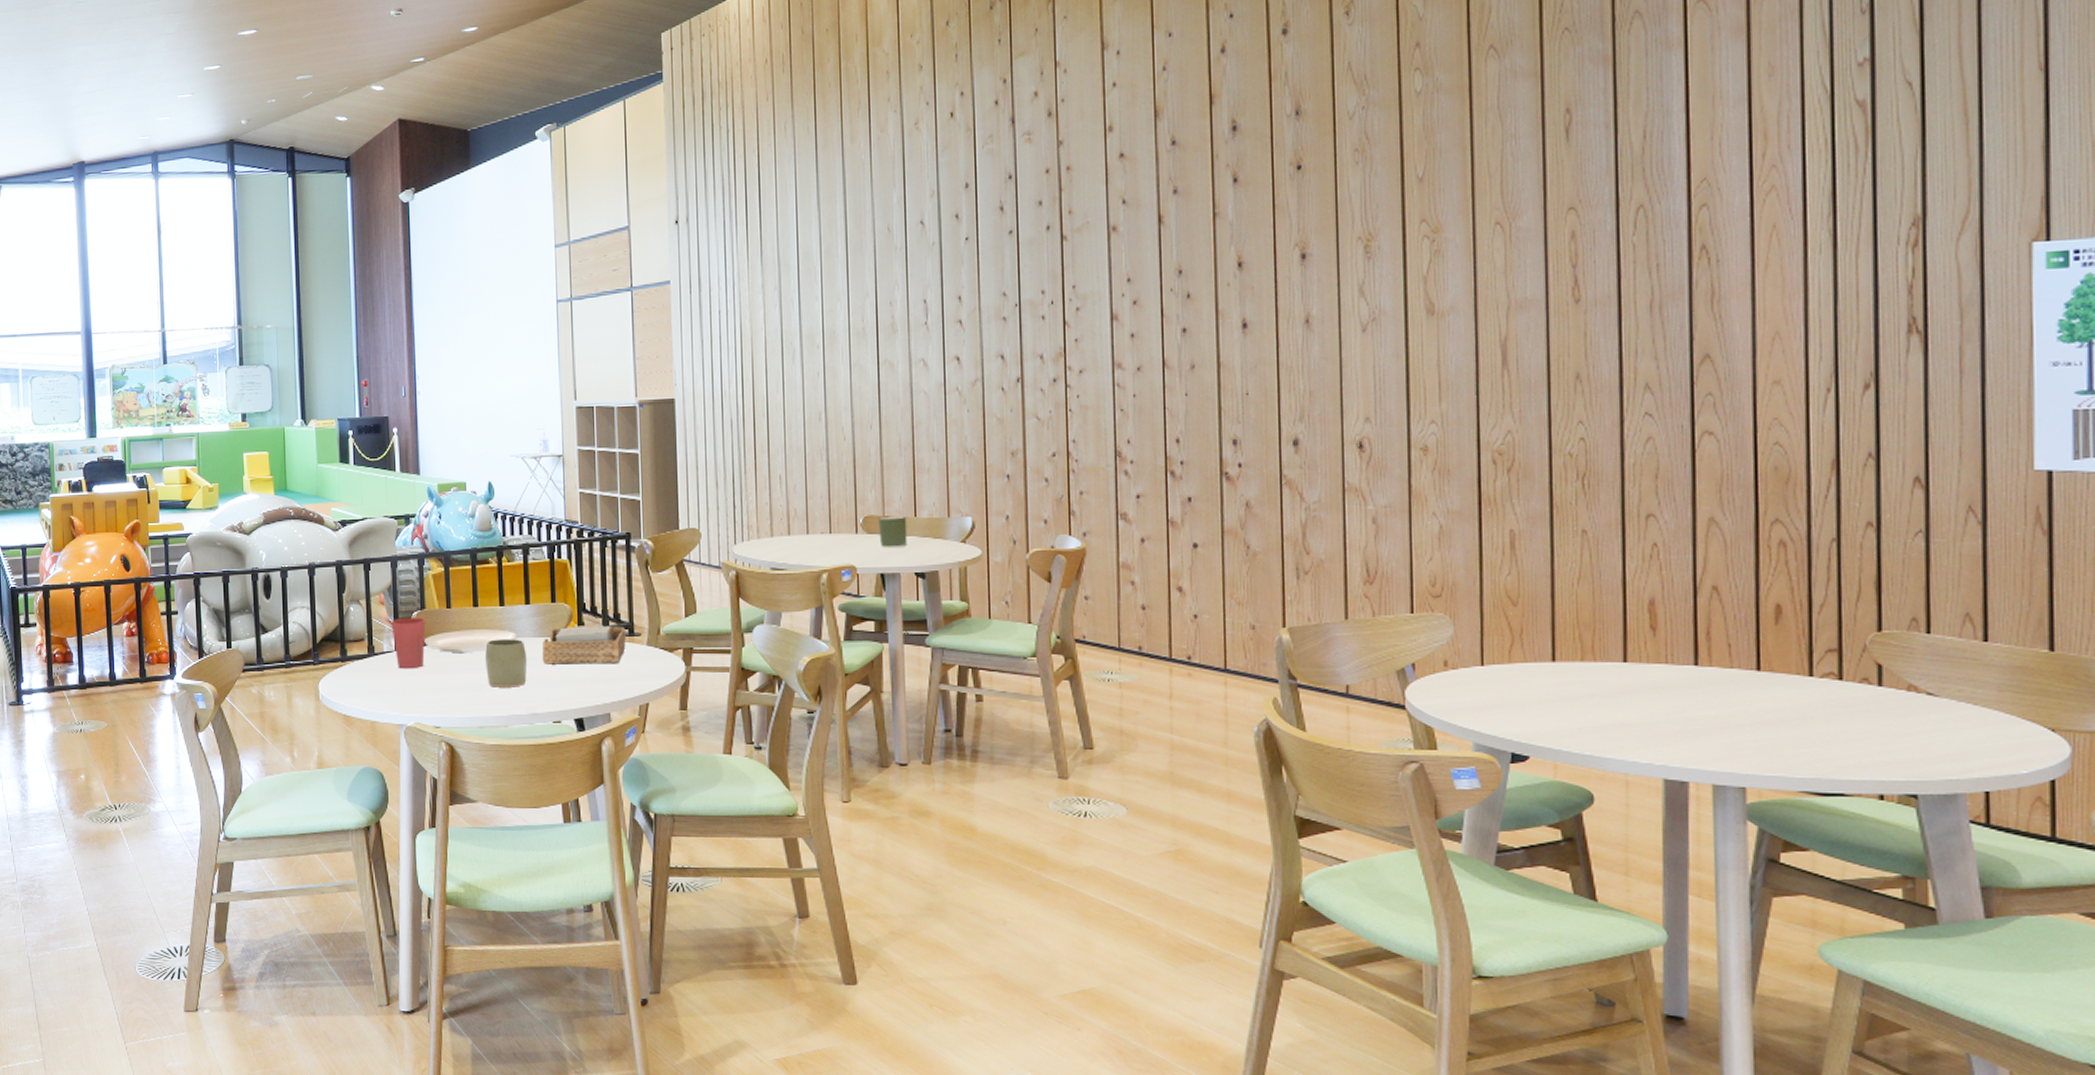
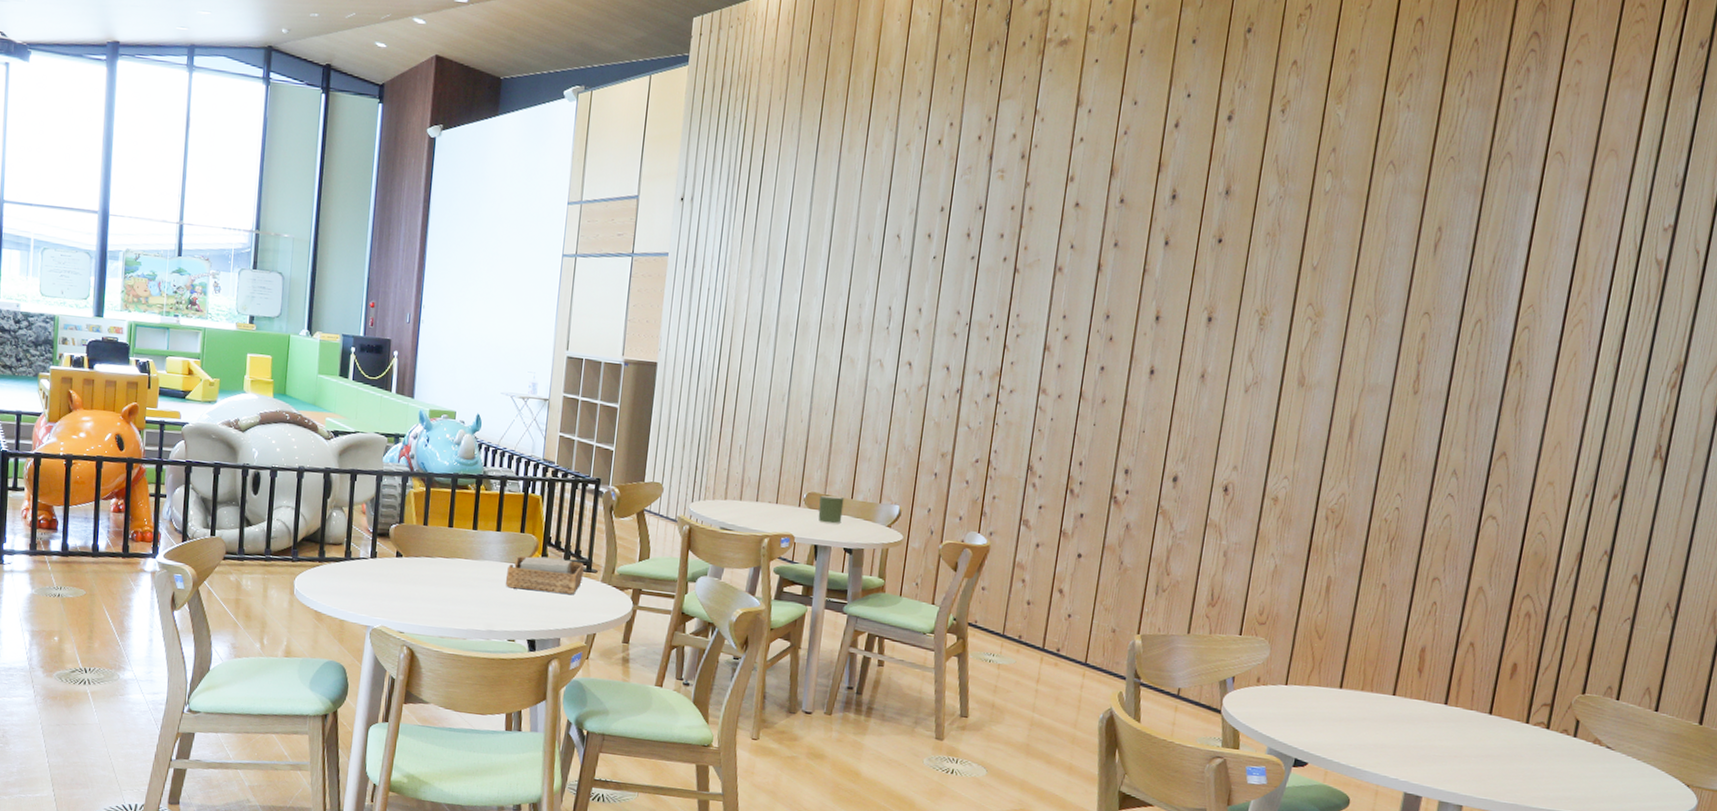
cup: present [391,617,426,669] -> none [369,528,402,577]
plate: present [424,629,517,652] -> none [399,546,485,569]
mug: present [485,639,528,687] -> none [452,559,492,605]

